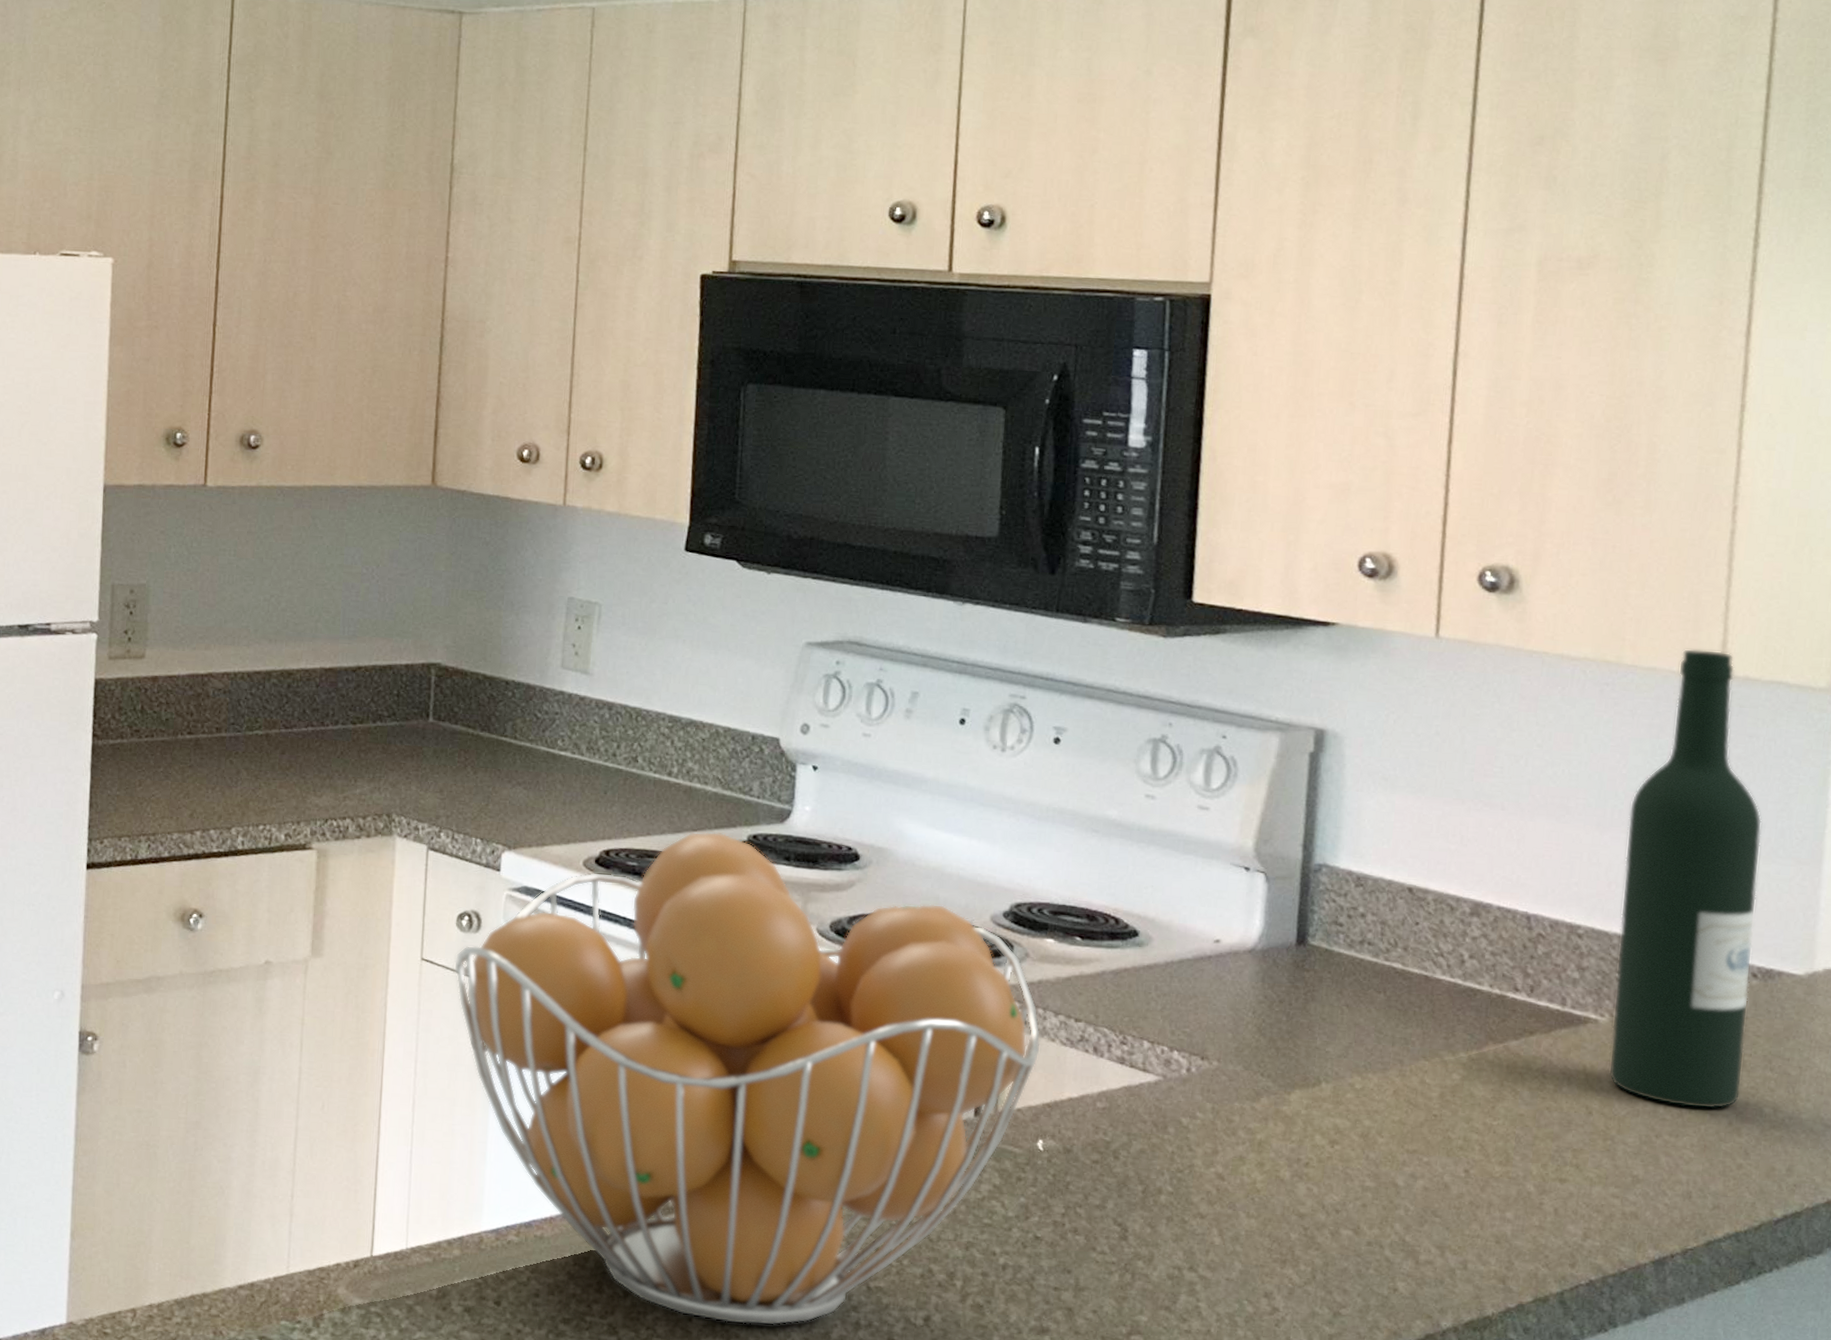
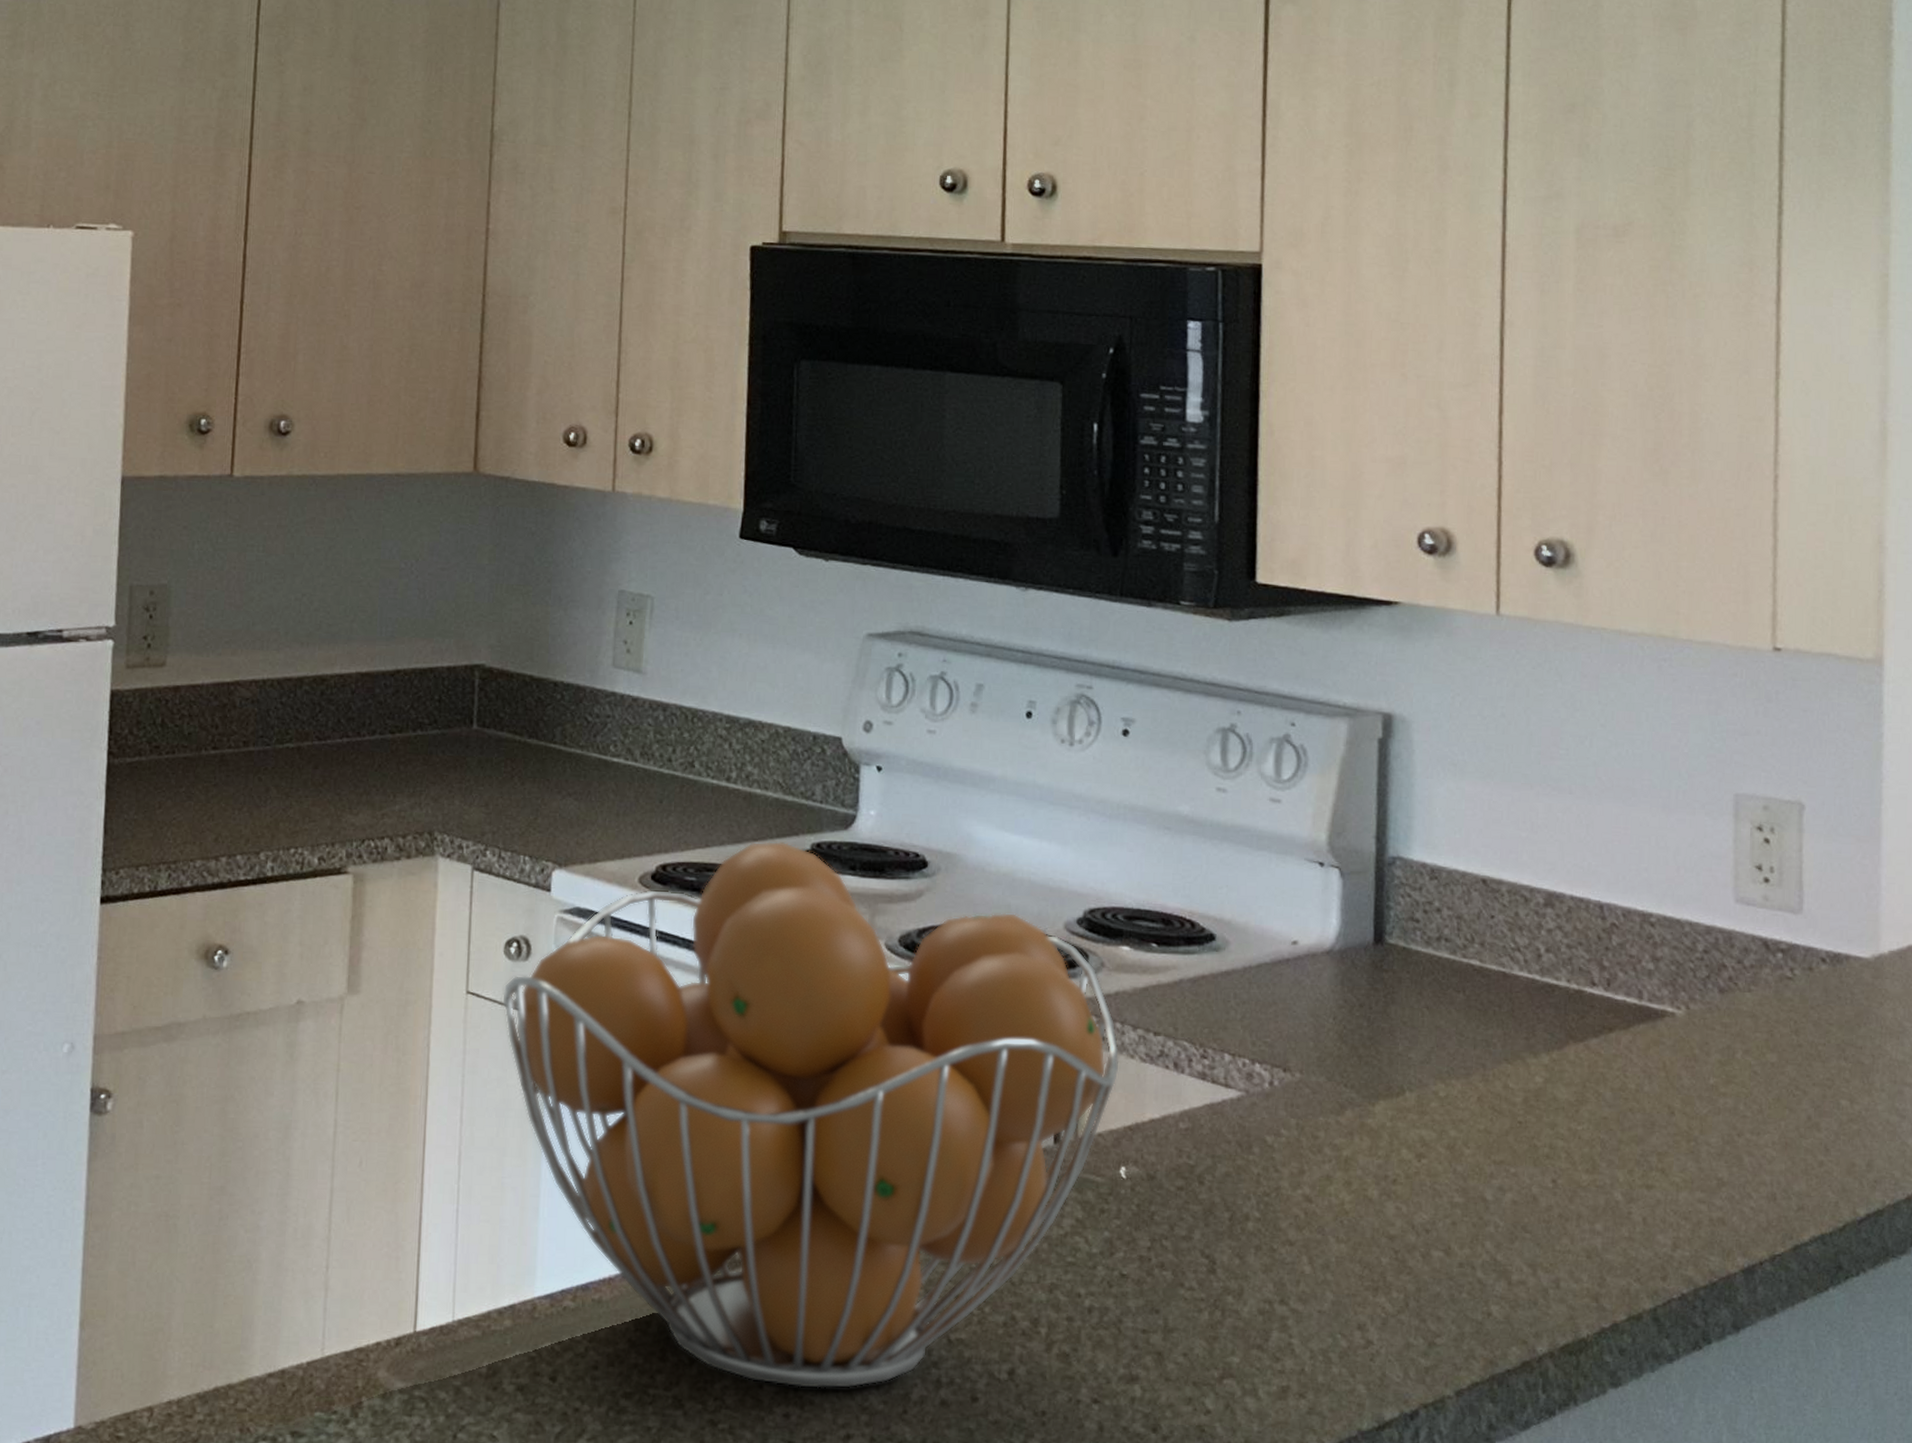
wine bottle: present [1609,648,1762,1109] -> none [1688,621,1821,1104]

